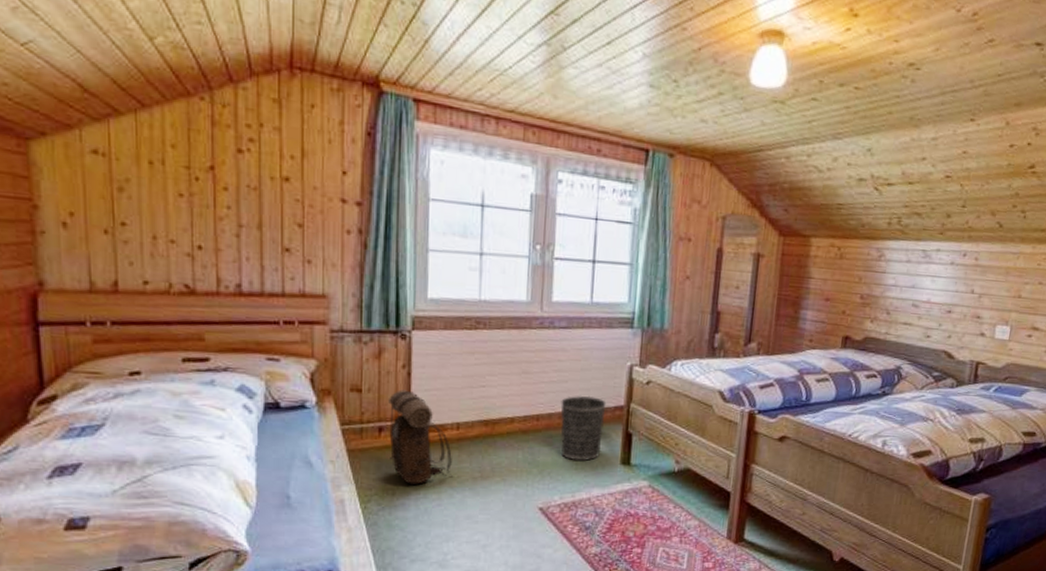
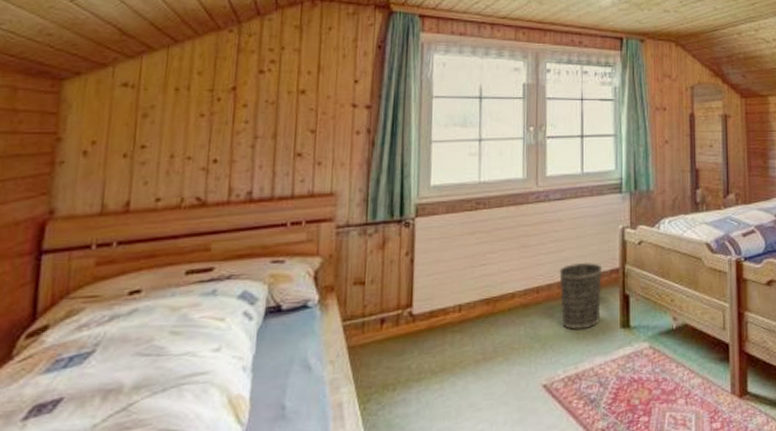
backpack: present [388,390,452,485] -> none [391,277,454,377]

